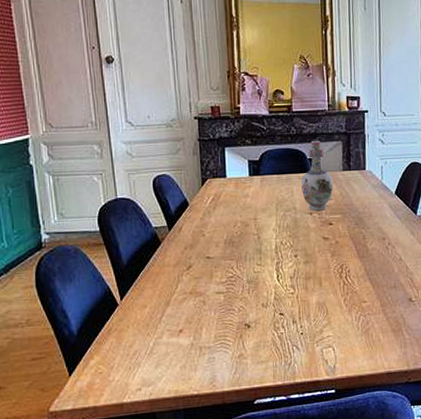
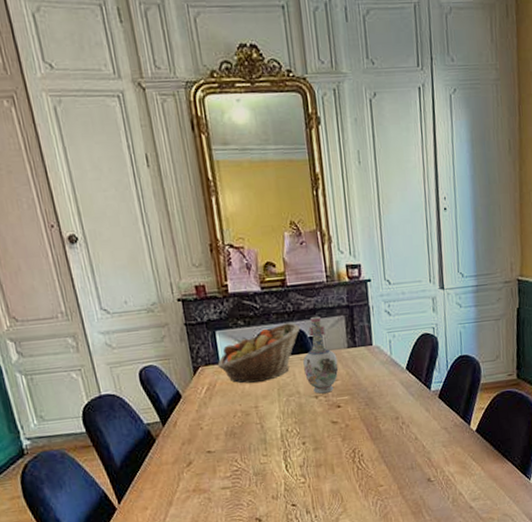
fruit basket: none [225,144,301,197] -> present [218,323,300,384]

